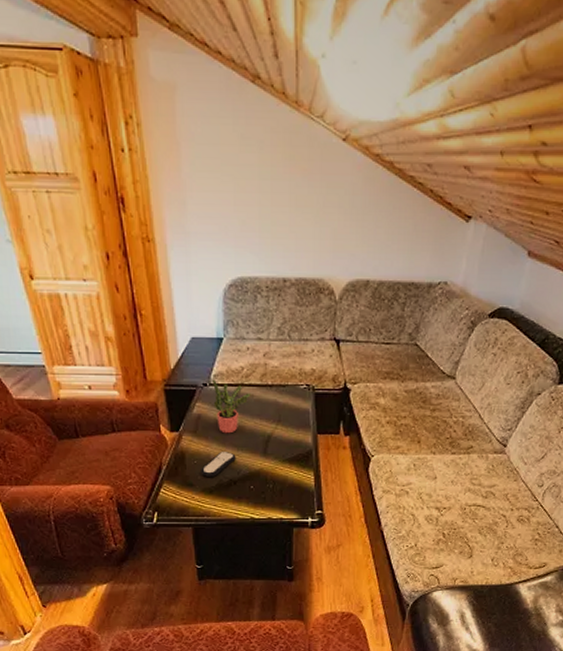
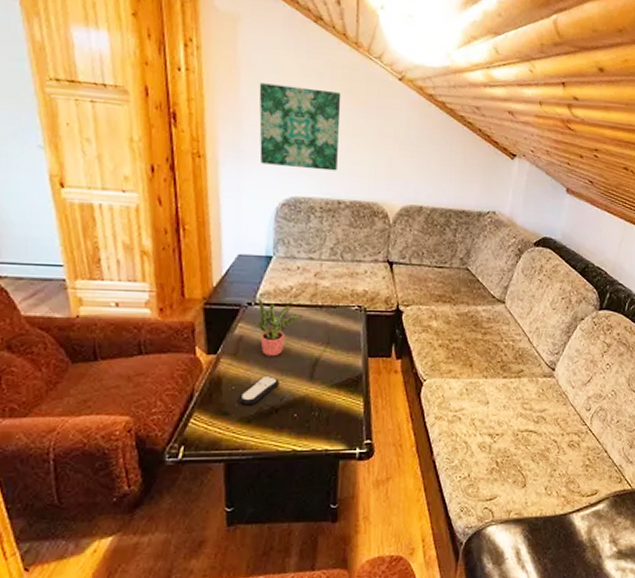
wall art: none [200,157,283,248] -> present [259,83,341,171]

